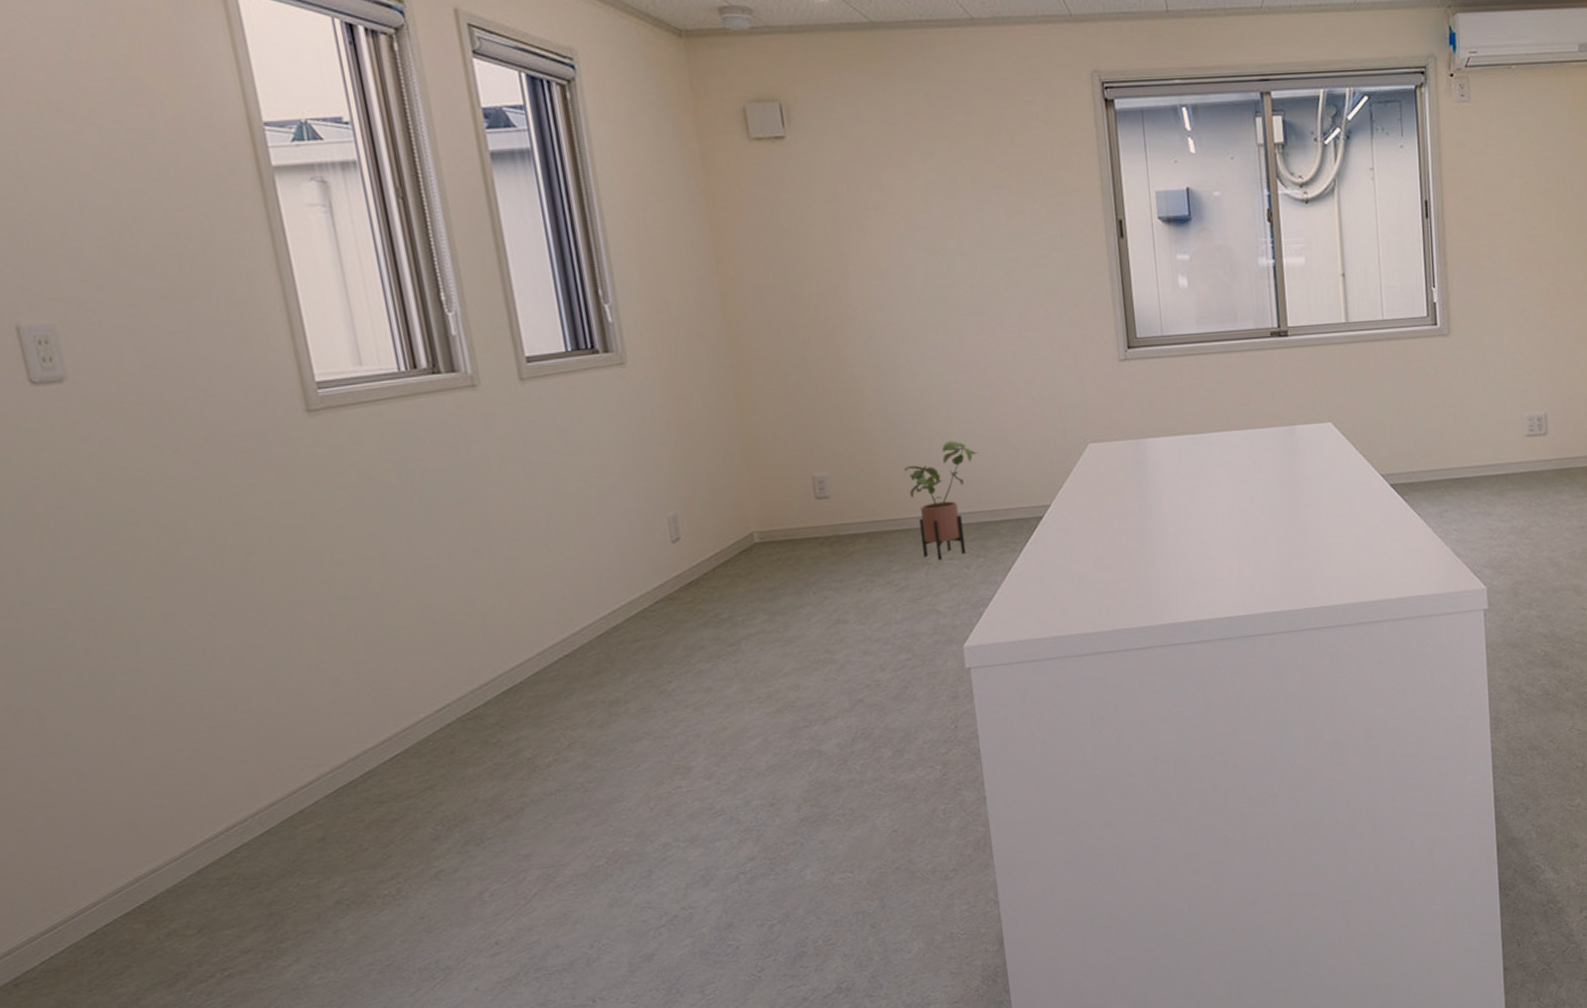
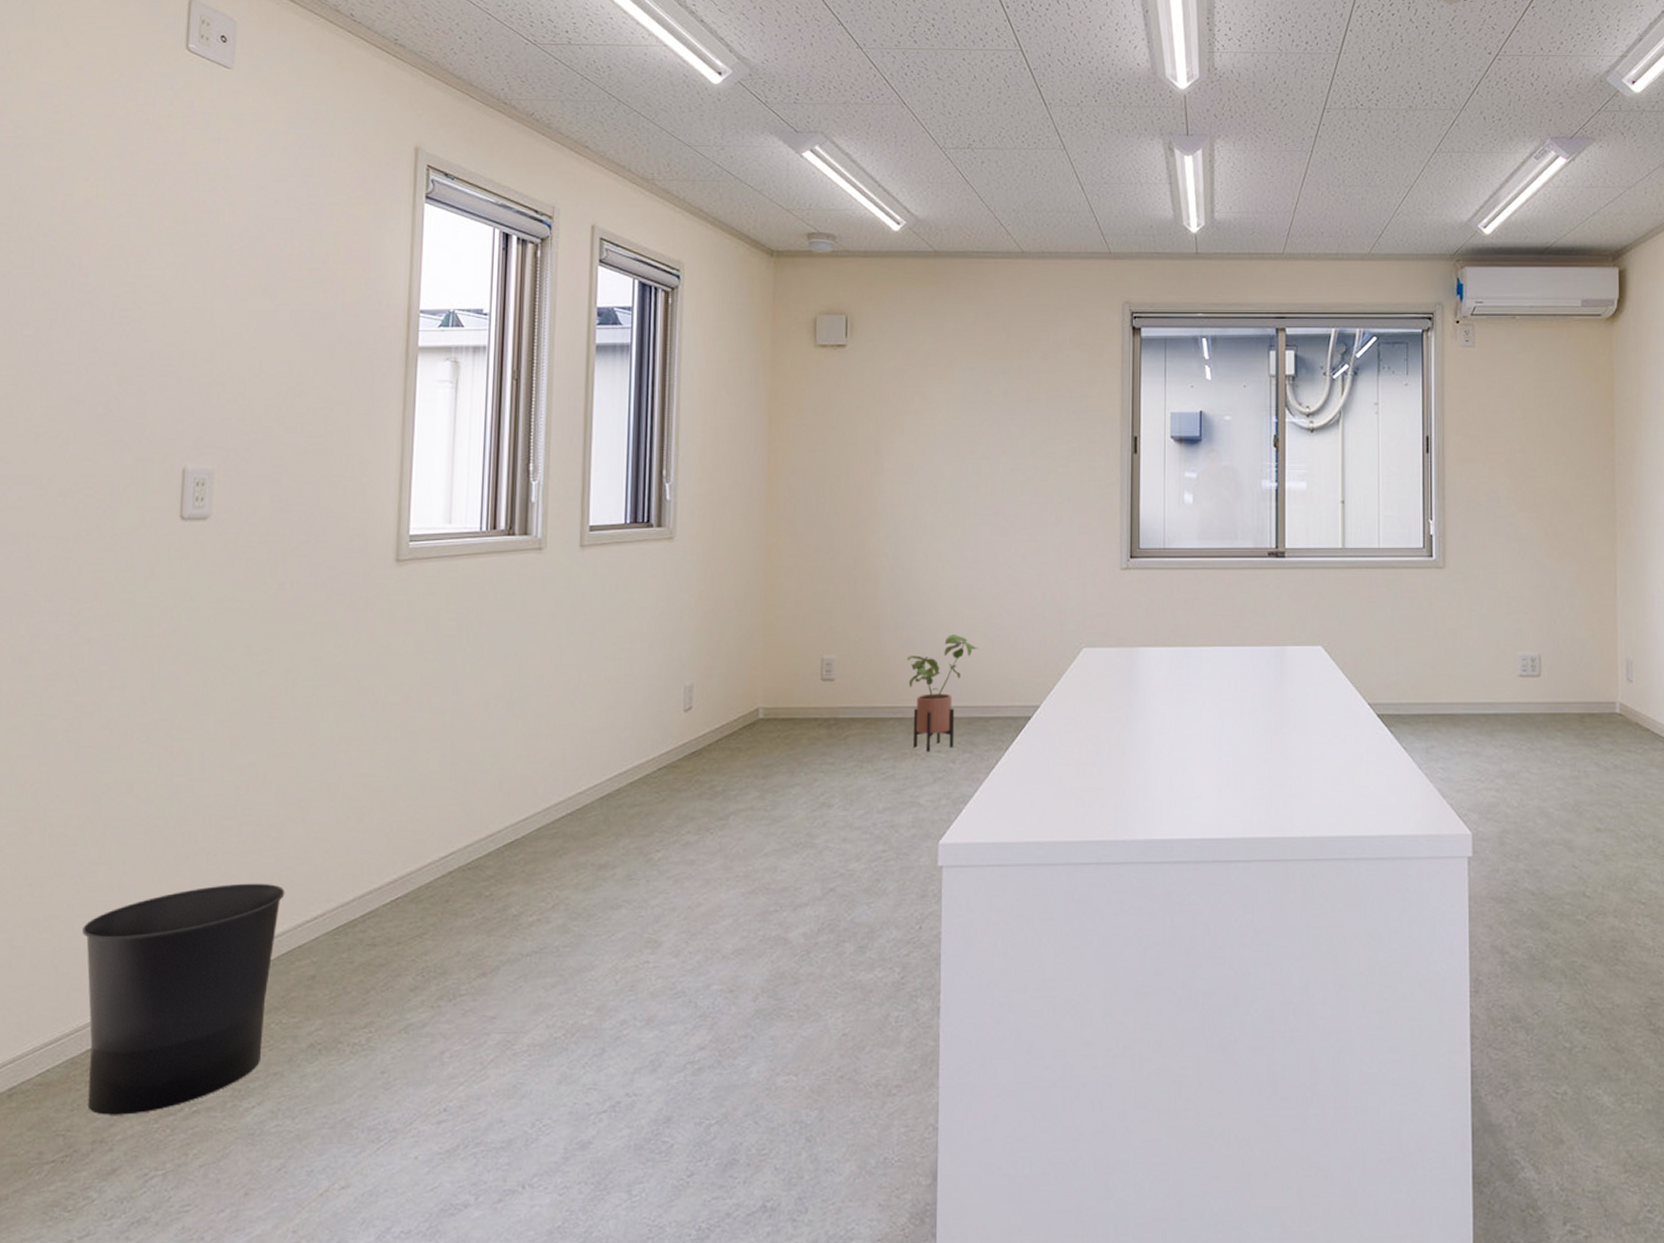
waste bin: none [46,755,286,991] -> present [81,883,285,1115]

